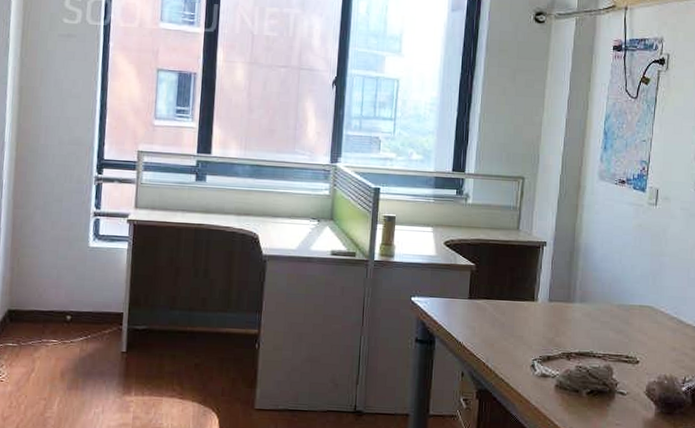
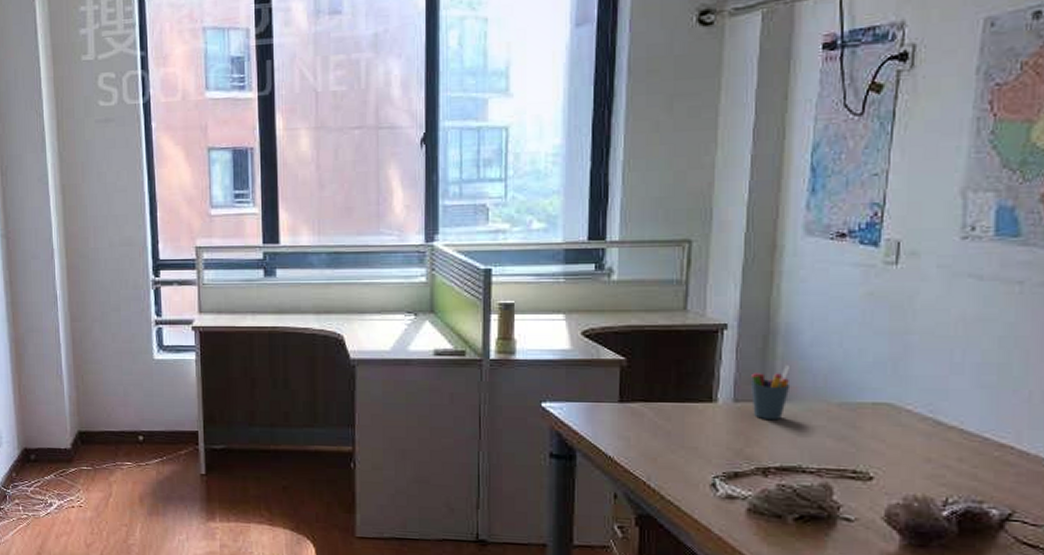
pen holder: none [561,275,588,317] -> present [751,365,791,421]

